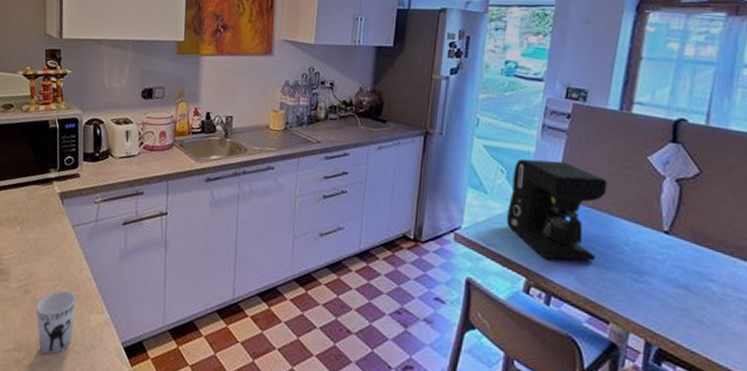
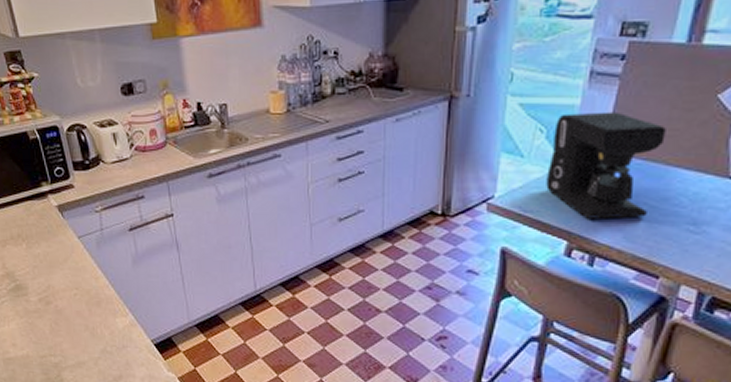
cup: present [35,290,77,355] -> none [61,298,102,357]

